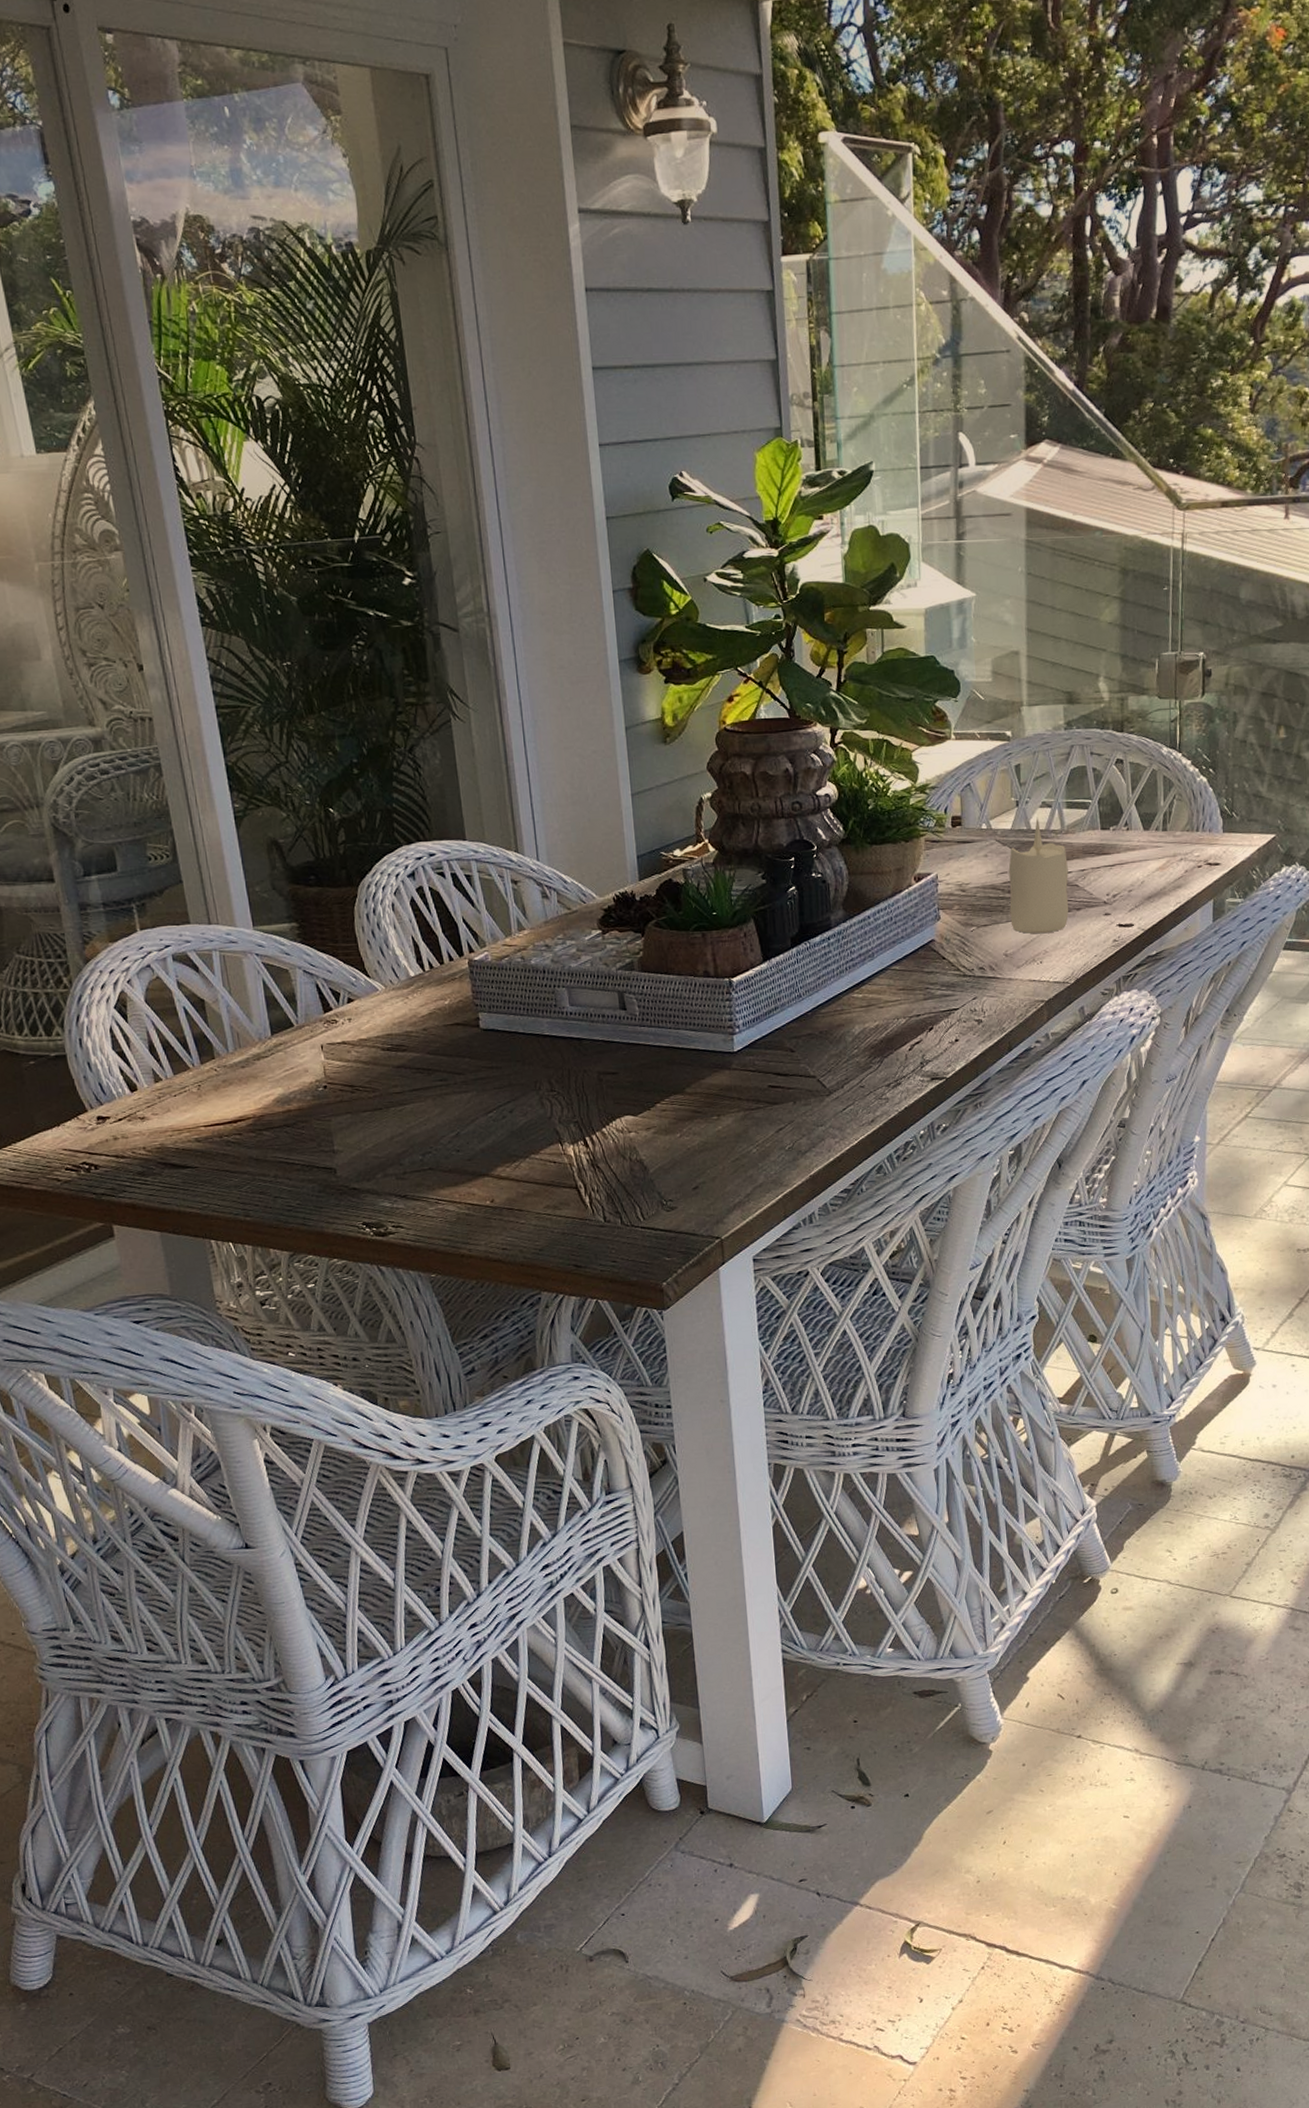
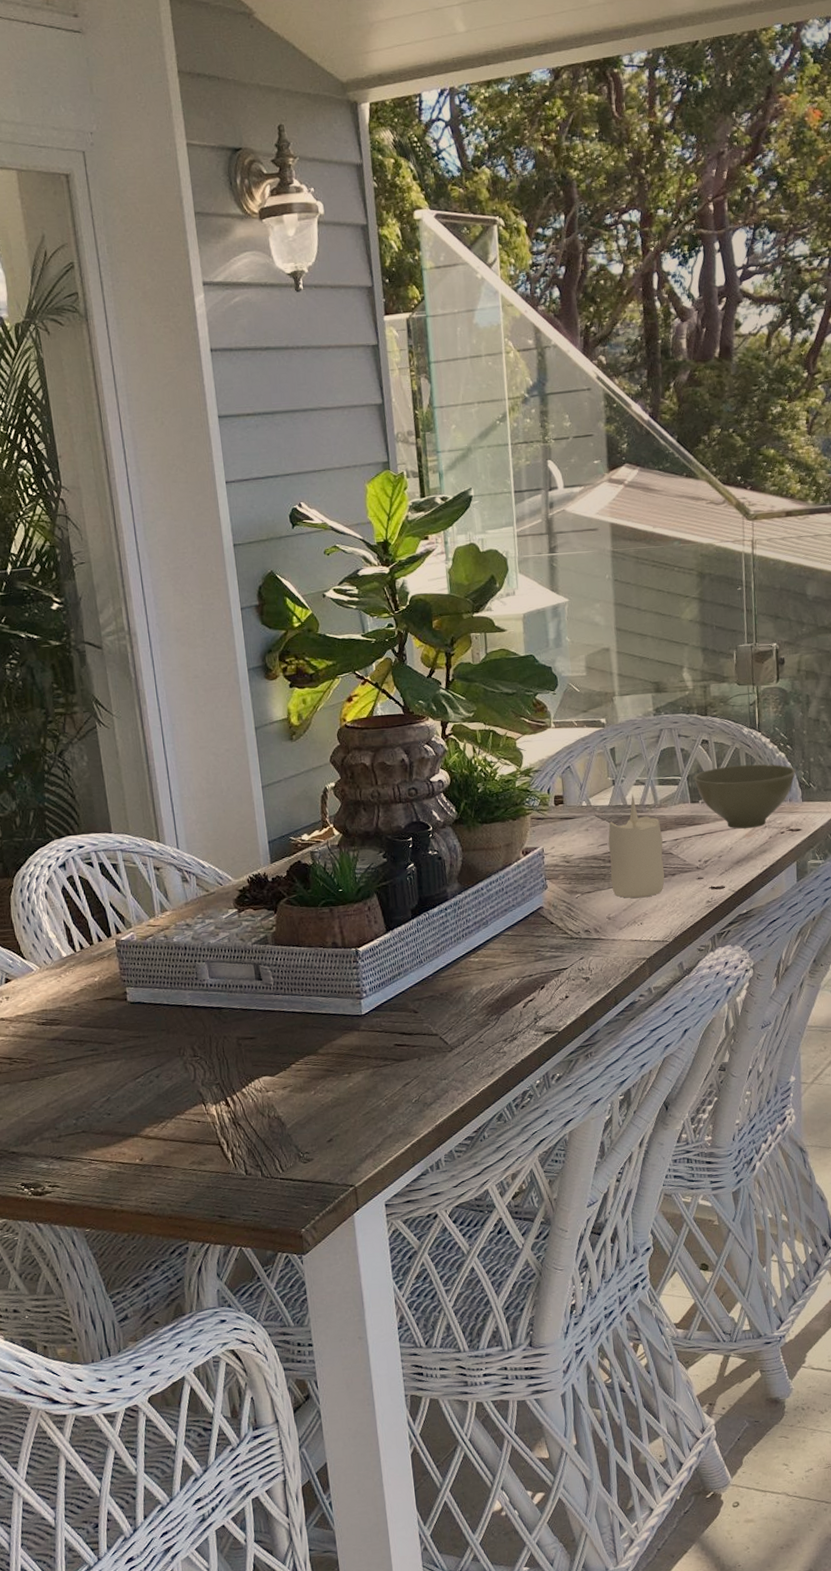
bowl: none [1104,788,1218,861] -> present [693,764,796,829]

